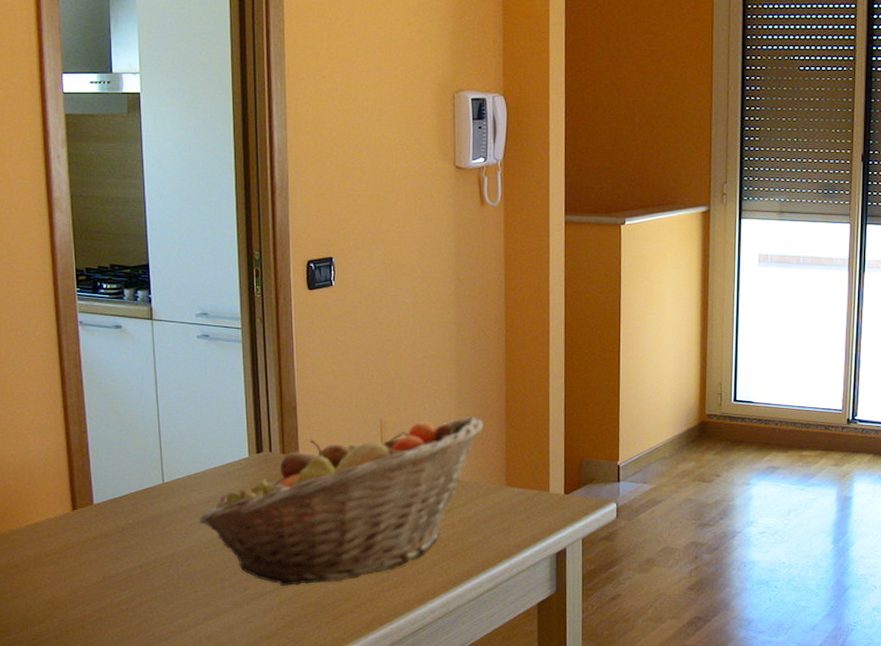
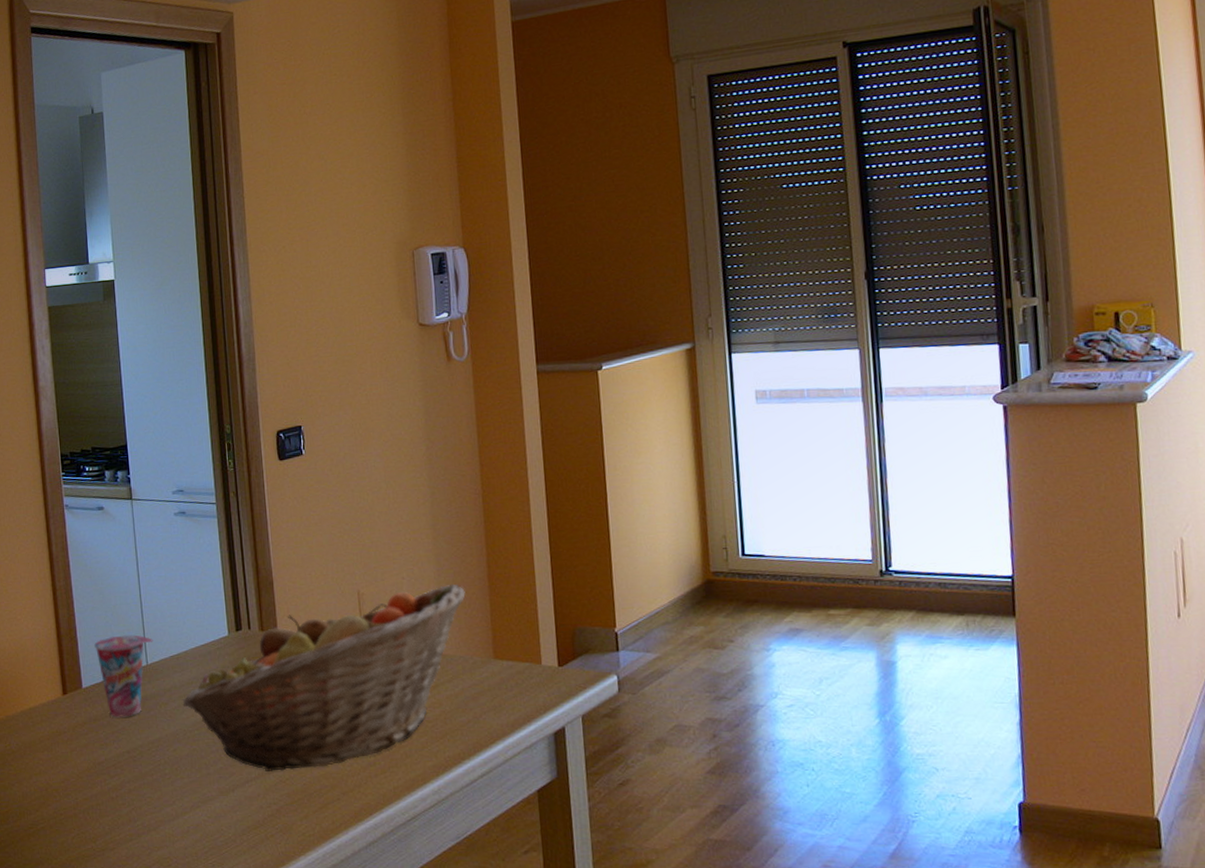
cup: none [107,453,171,533] -> present [94,635,153,718]

